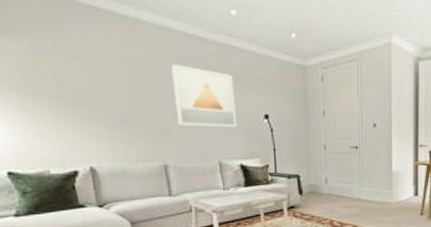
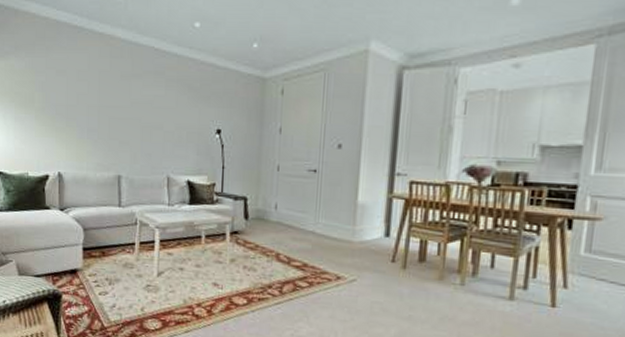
wall art: present [171,65,237,128] -> none [134,78,190,142]

